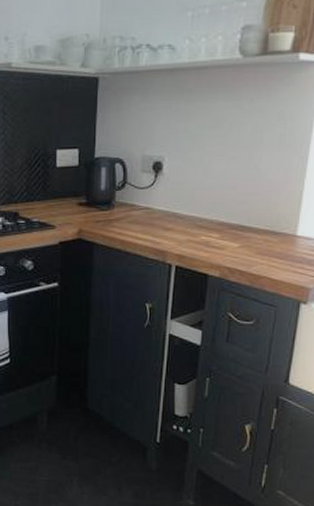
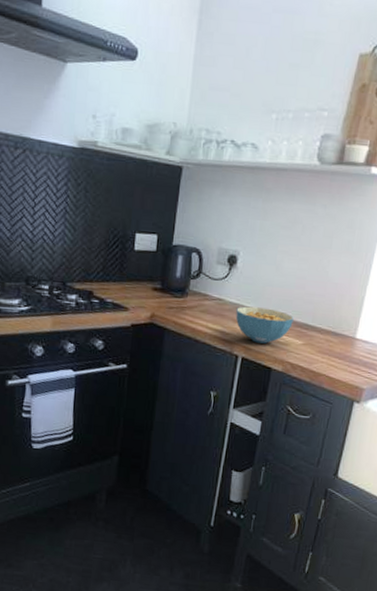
cereal bowl: none [166,213,227,250] -> present [235,306,294,344]

